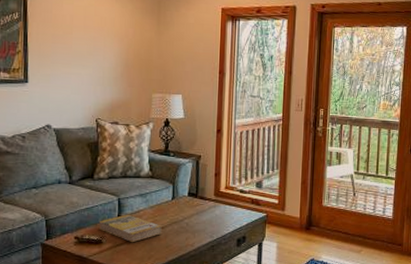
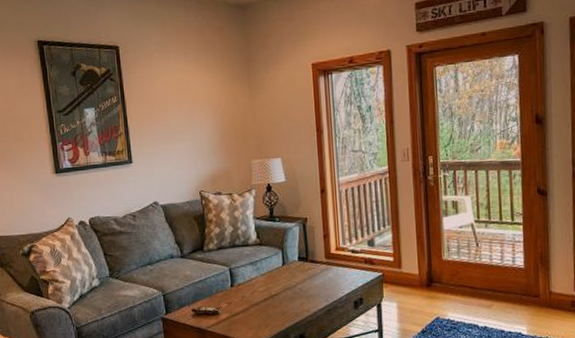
book: present [99,214,162,243] -> none [214,283,276,312]

